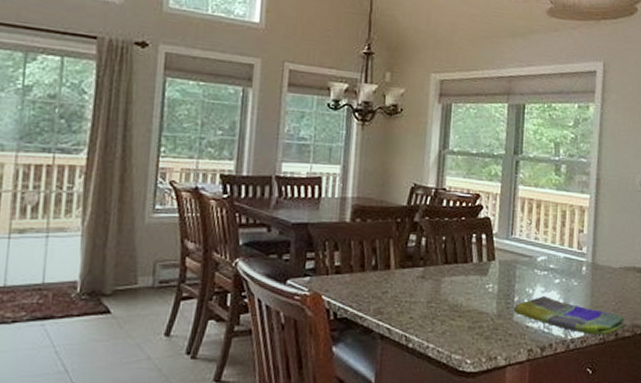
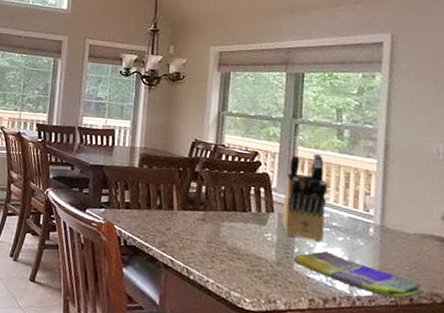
knife block: none [502,191,546,288] -> present [282,153,328,243]

